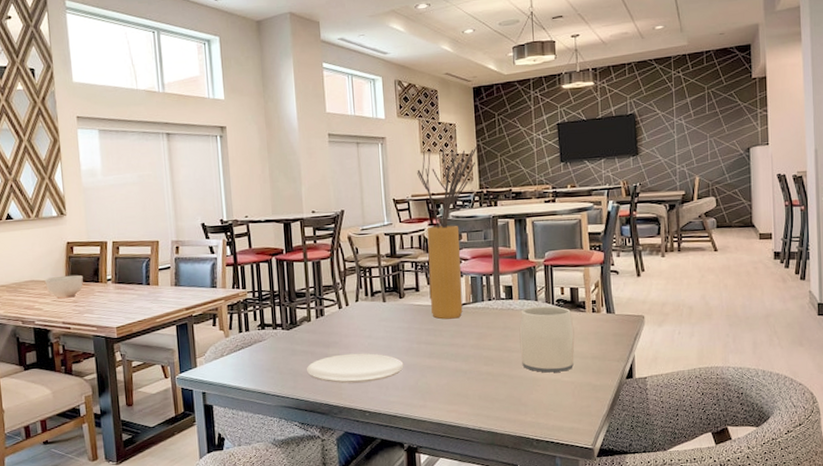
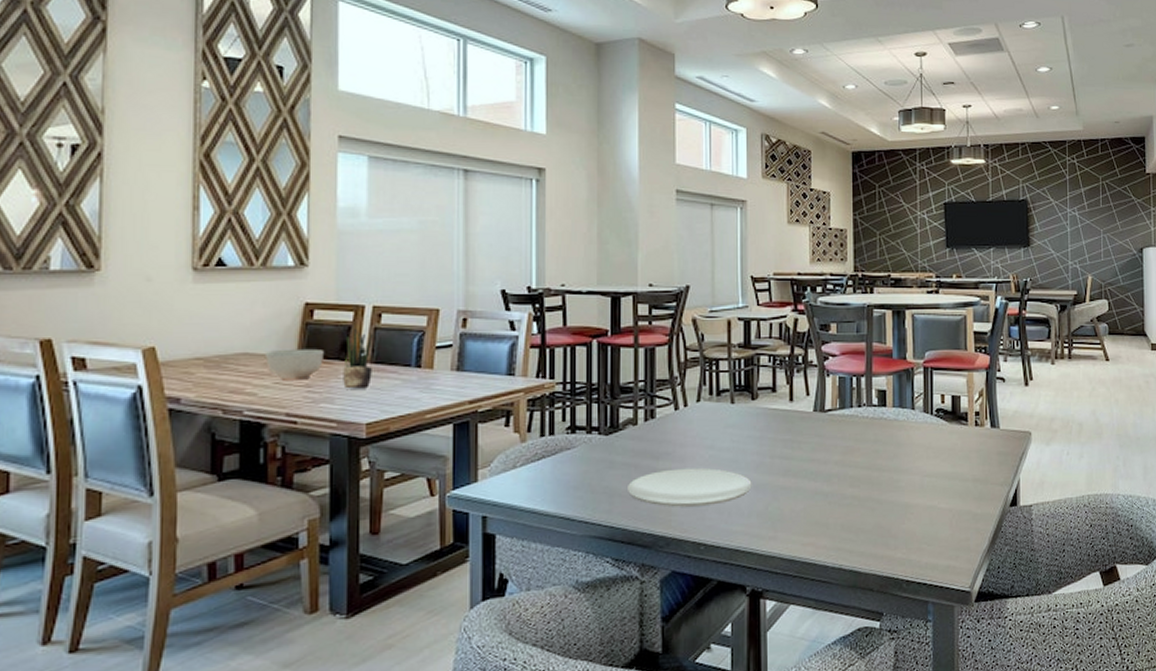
potted plant: none [96,258,117,303] -> present [343,328,374,389]
vase: present [417,145,478,319] -> none [782,216,854,428]
mug: present [519,306,575,373] -> none [892,416,954,498]

